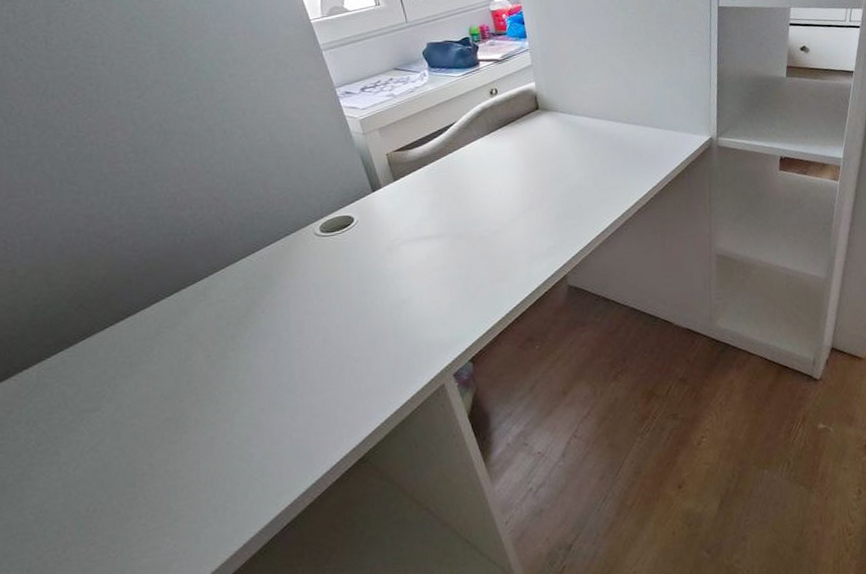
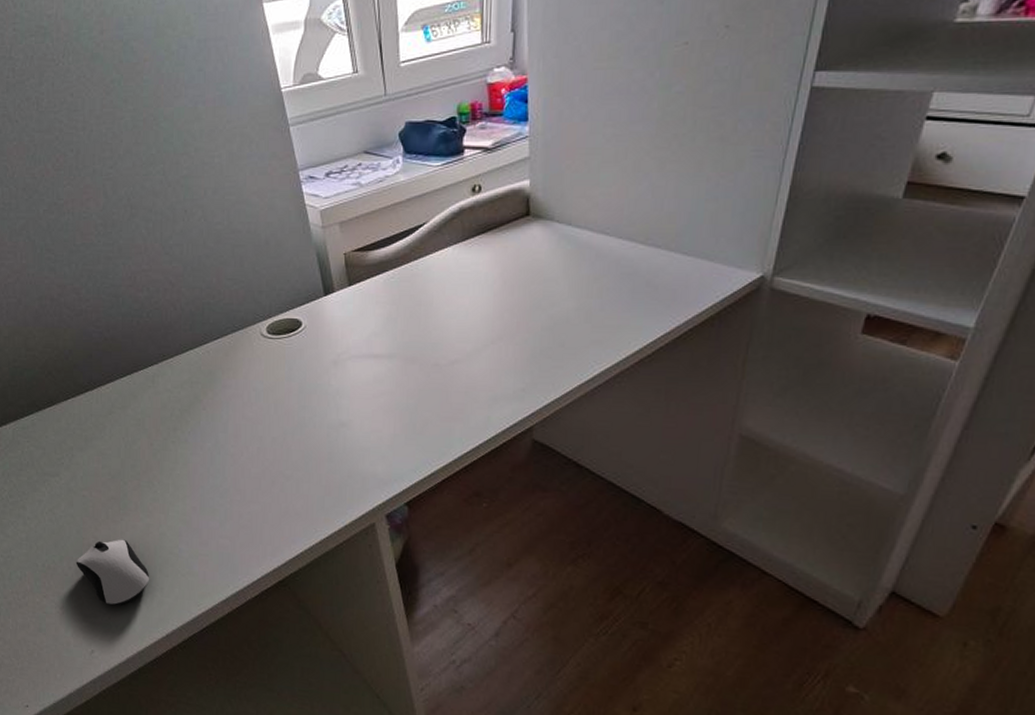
computer mouse: none [128,458,220,532] -> present [76,539,150,606]

